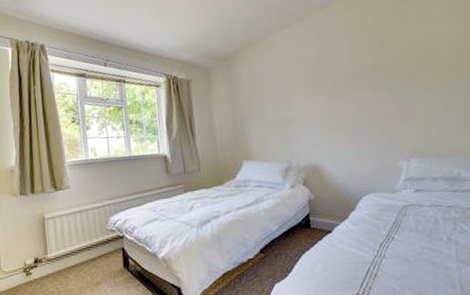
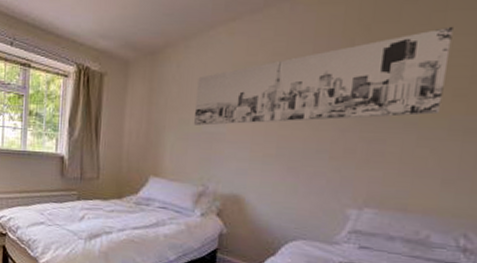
wall art: none [267,17,443,113] -> present [193,26,454,126]

